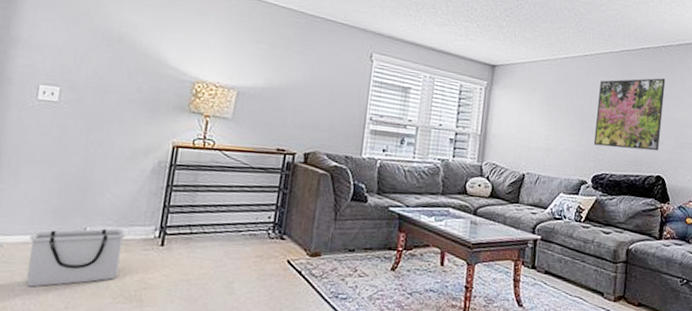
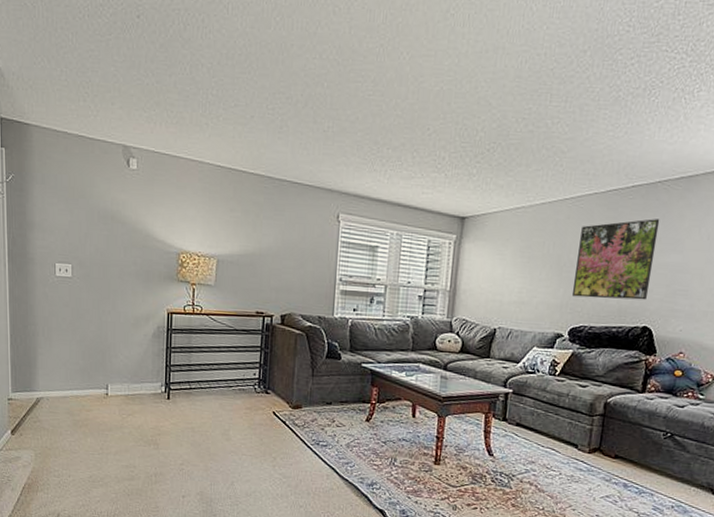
storage bin: present [26,228,127,287] -> none [67,384,139,432]

